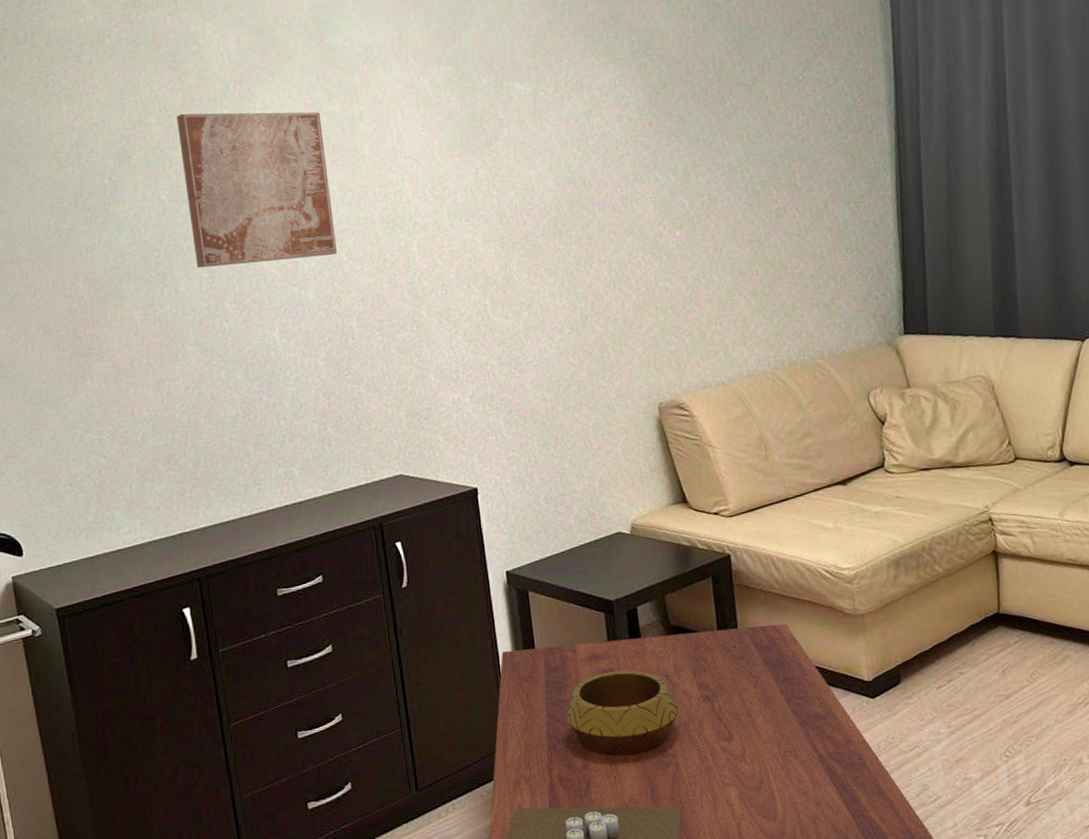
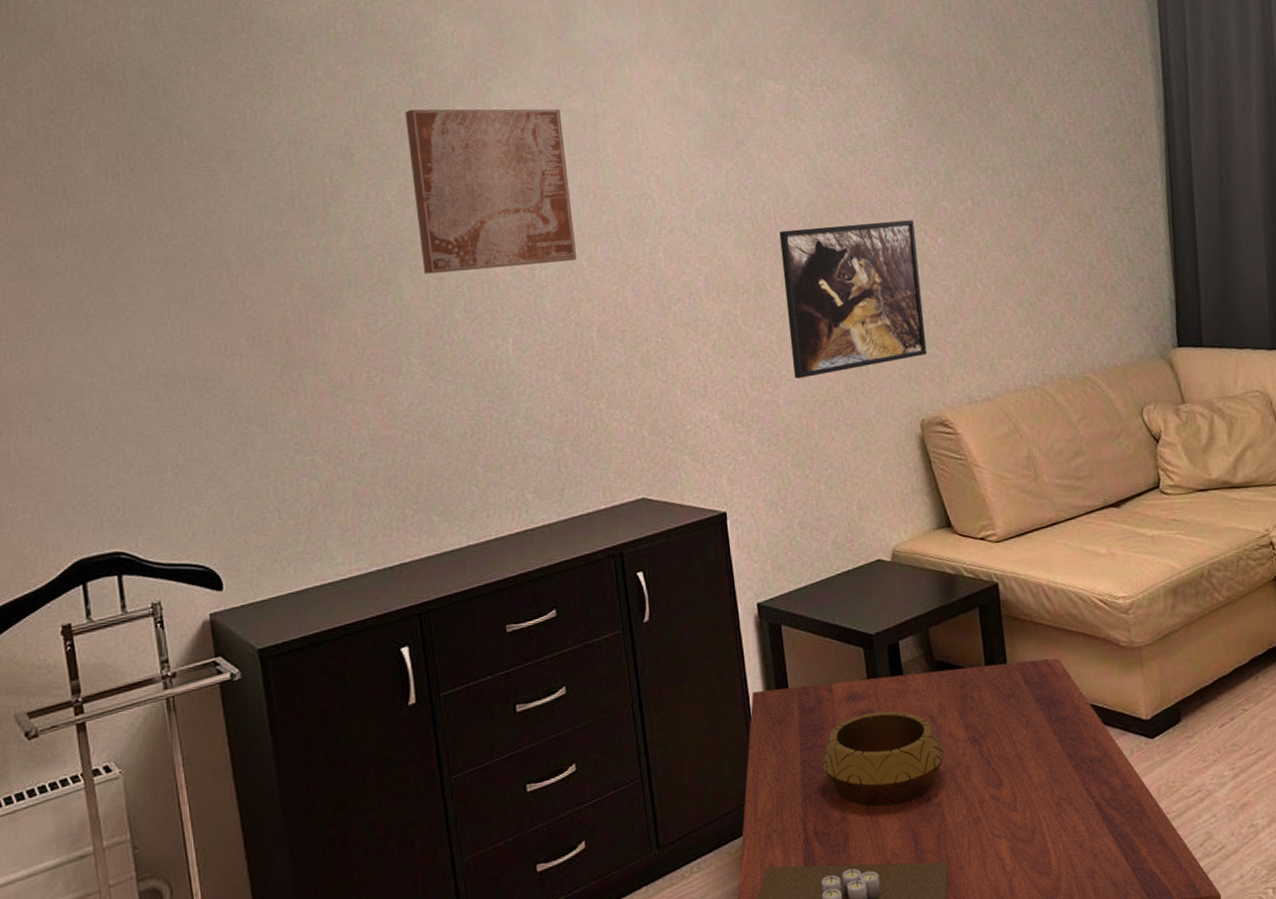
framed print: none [526,214,665,365] -> present [779,220,928,379]

